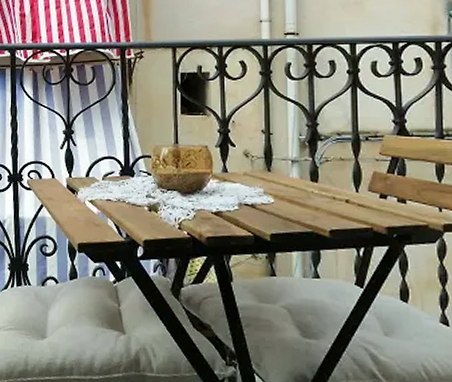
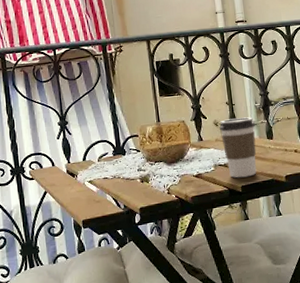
coffee cup: none [249,150,296,224] -> present [219,117,257,178]

